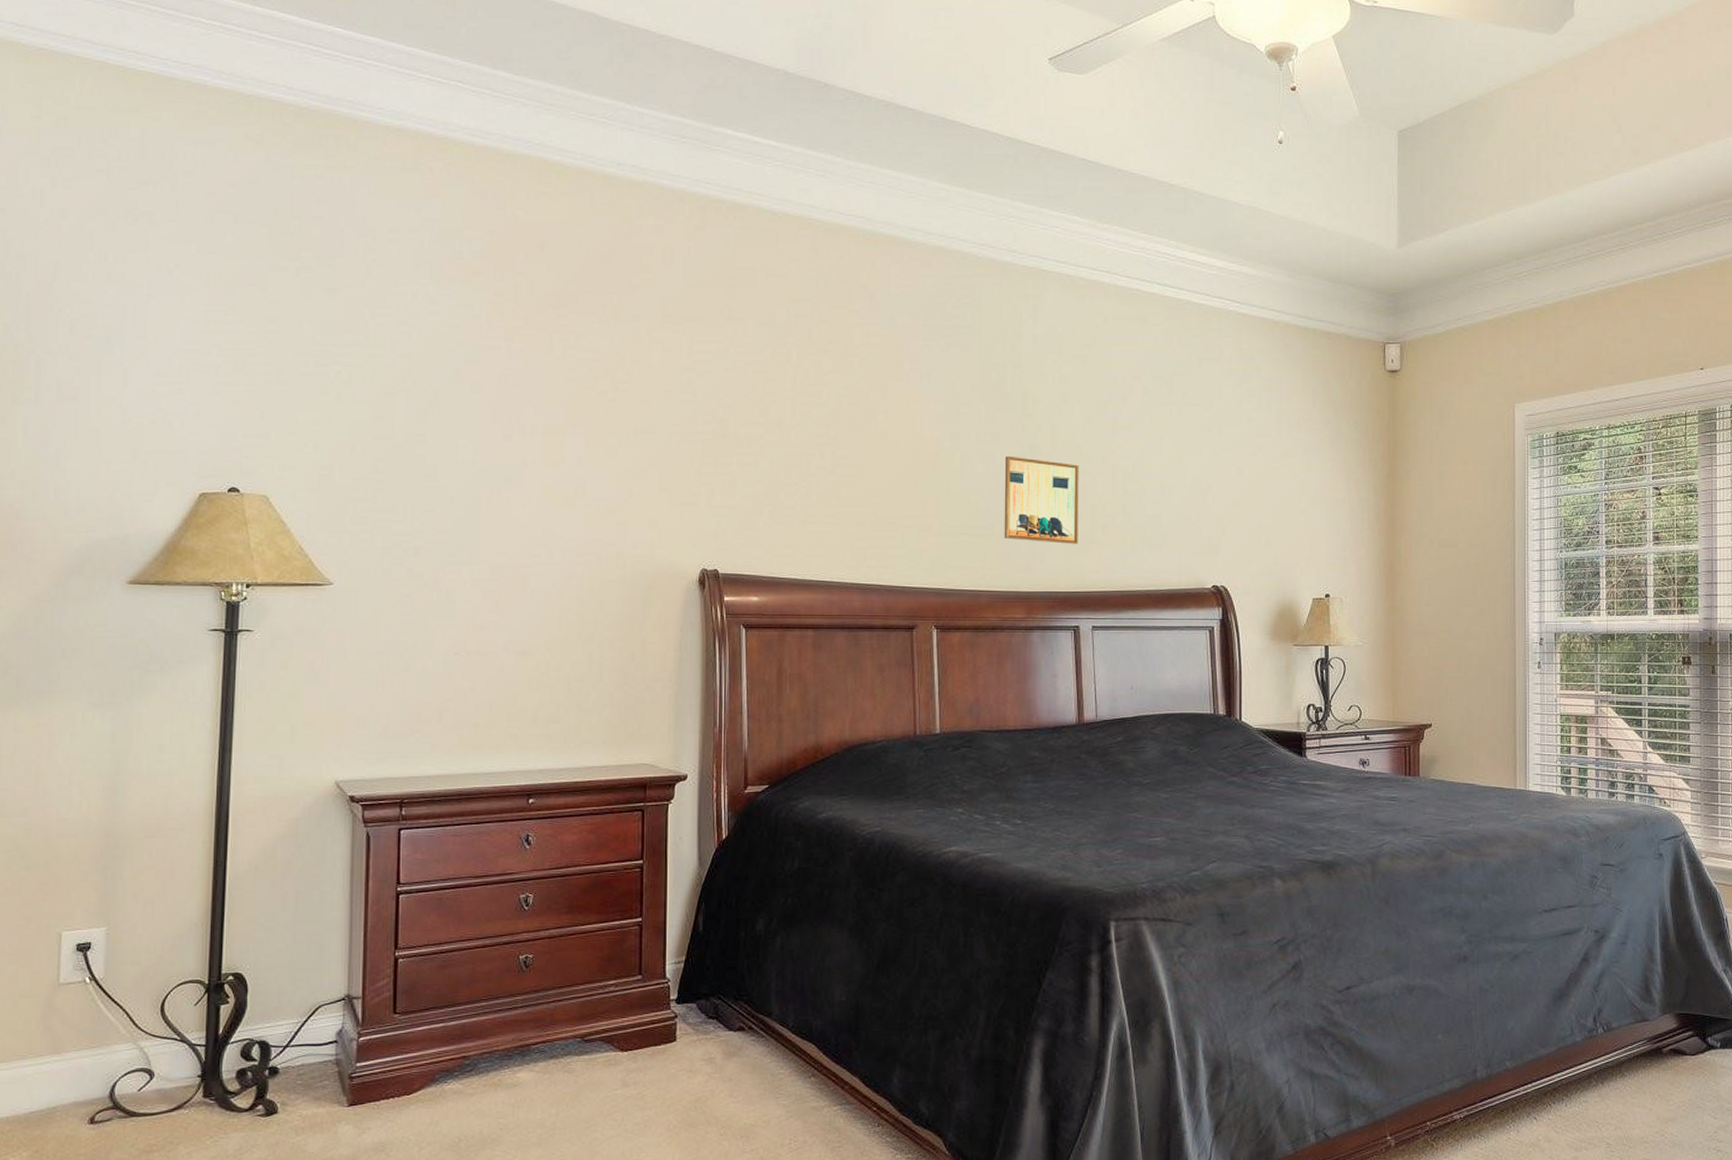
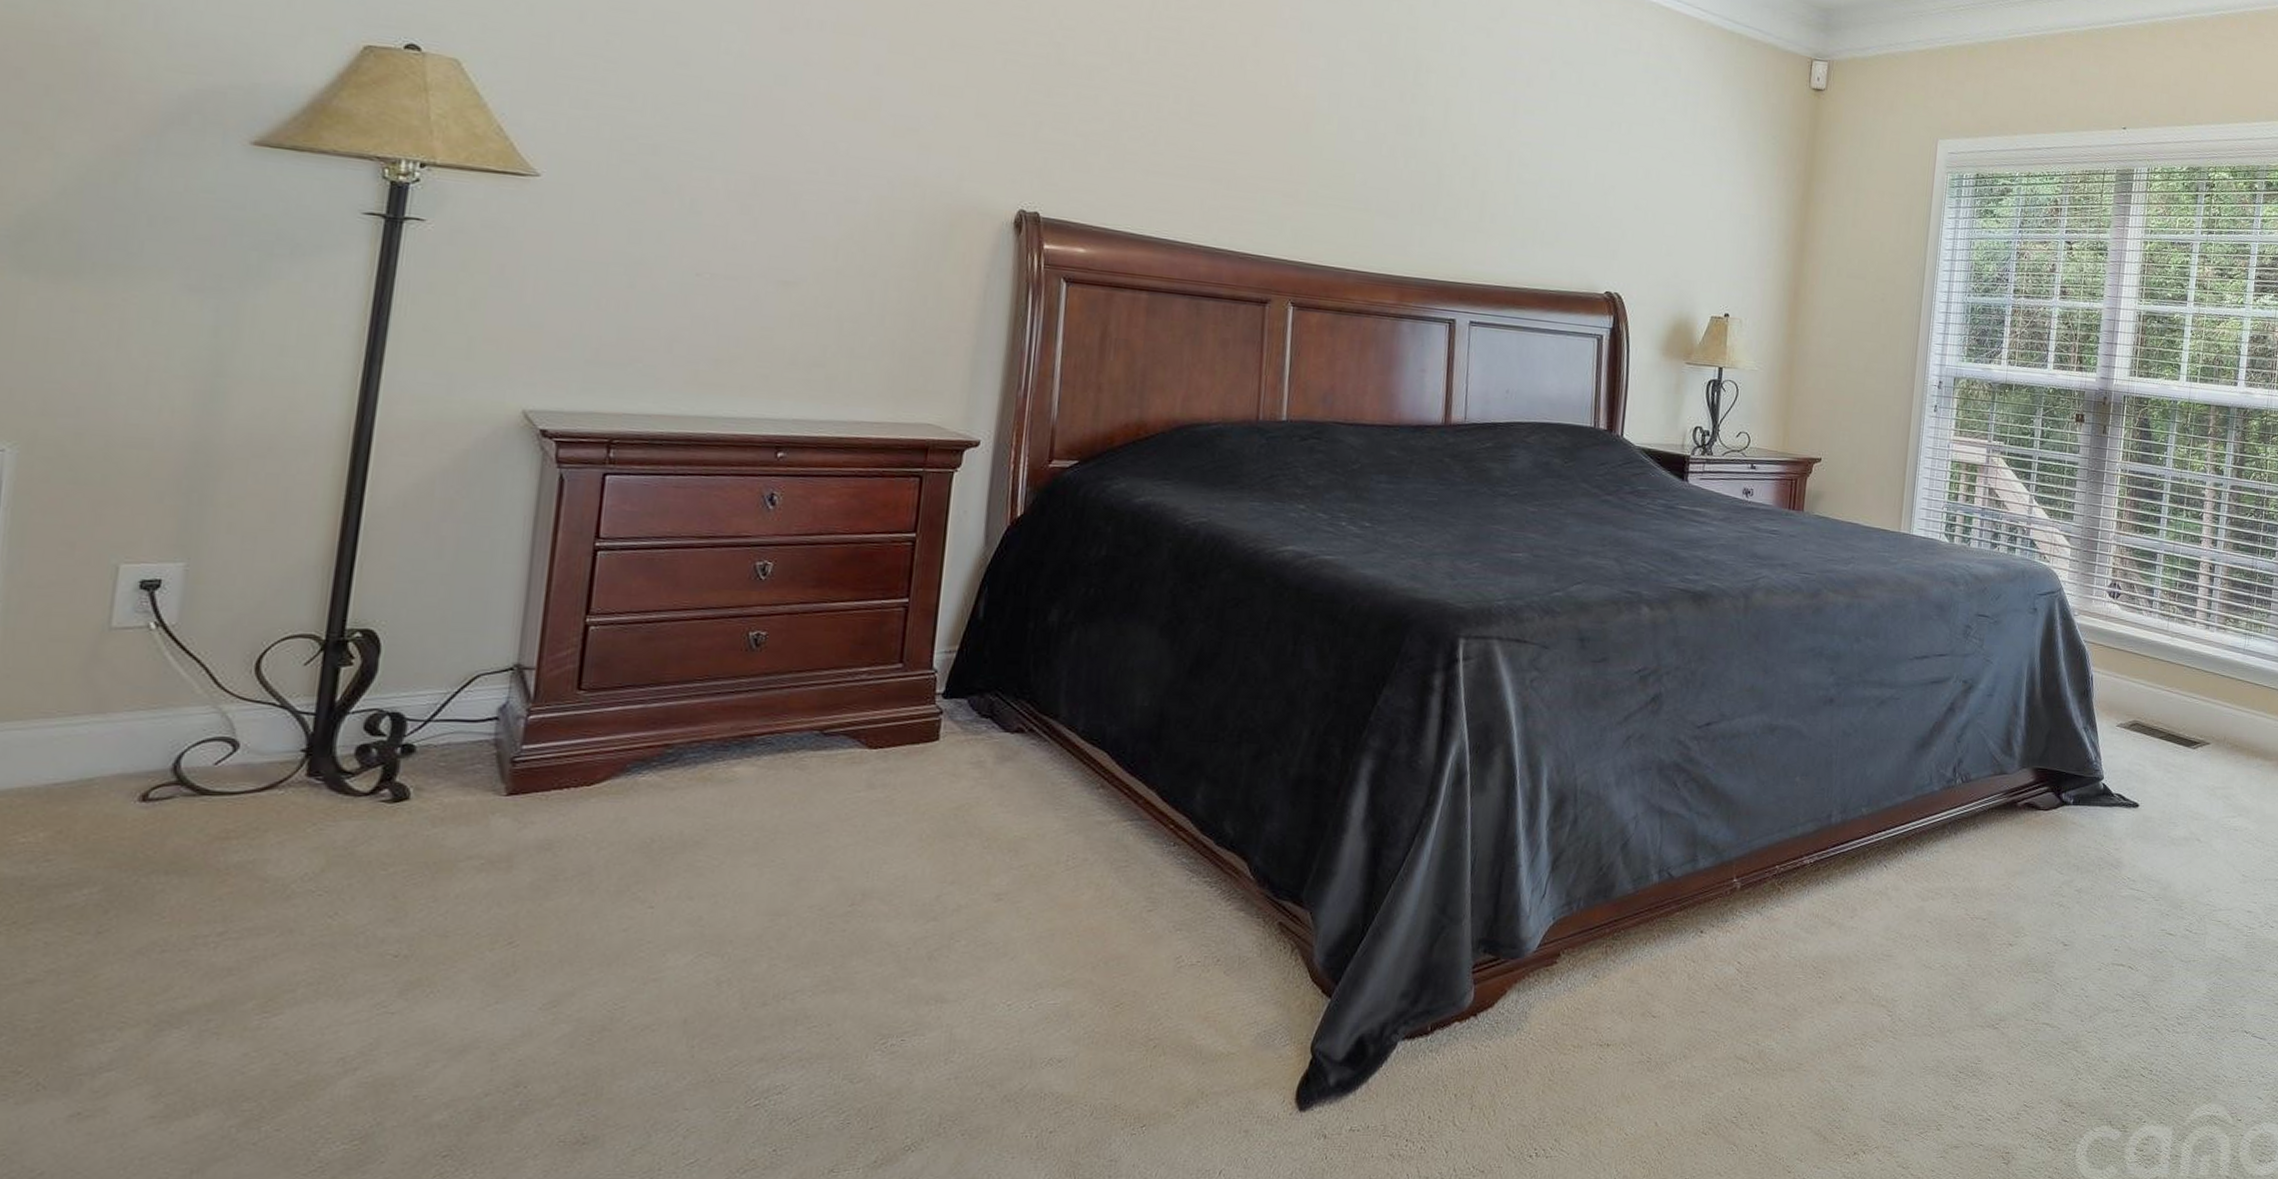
wall art: present [1004,455,1079,544] -> none [1379,126,1472,231]

